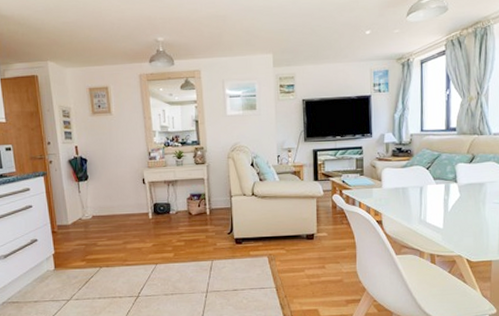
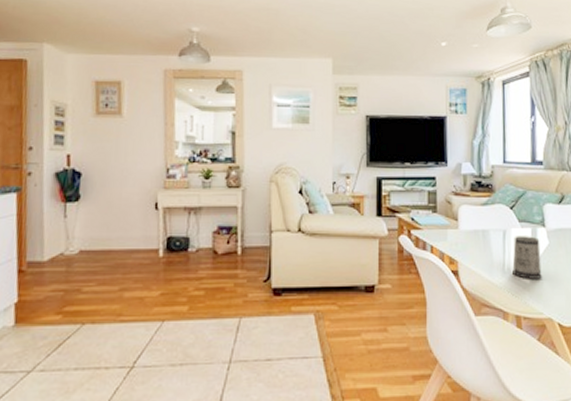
mug: none [427,190,453,225] -> present [511,236,542,279]

